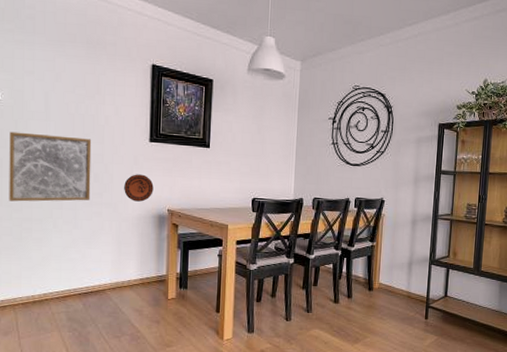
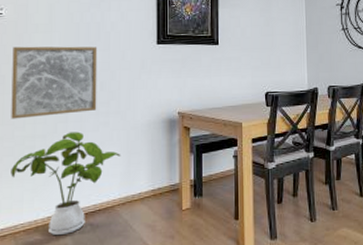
house plant: none [9,218,113,311] -> present [11,131,121,236]
decorative plate: present [124,174,154,202] -> none [132,78,163,107]

